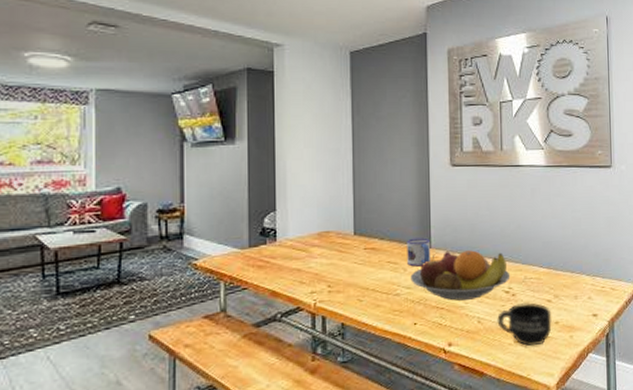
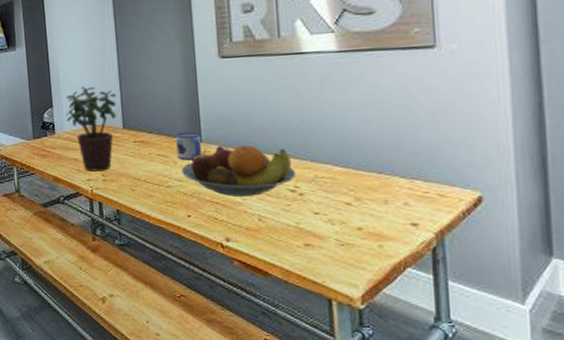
potted plant: none [290,189,349,283] -> present [65,86,116,172]
mug: present [497,303,552,347] -> none [281,204,353,252]

